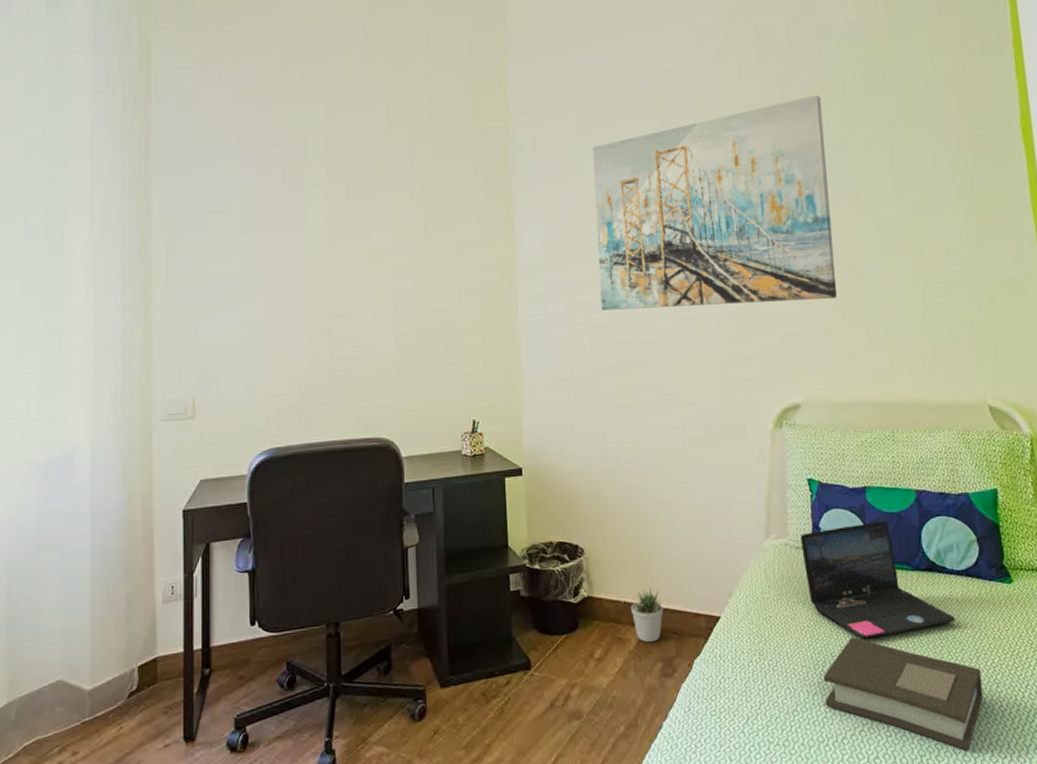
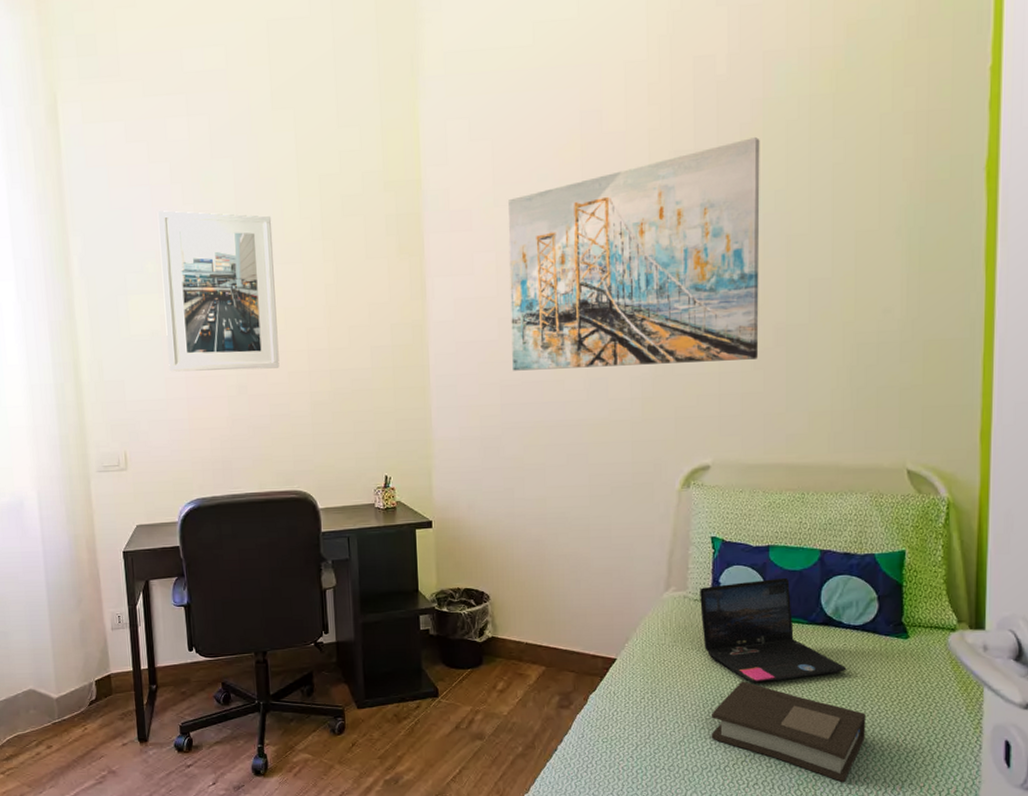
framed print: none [245,152,365,313] -> present [157,210,280,372]
potted plant: present [631,588,664,643] -> none [532,631,563,679]

